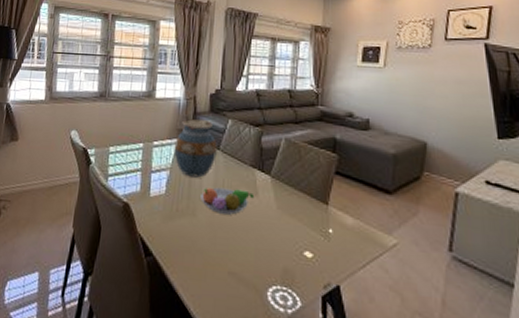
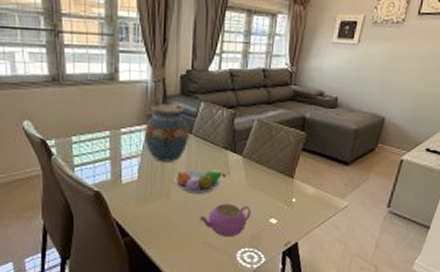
teapot: none [226,228,282,269] -> present [200,204,251,236]

